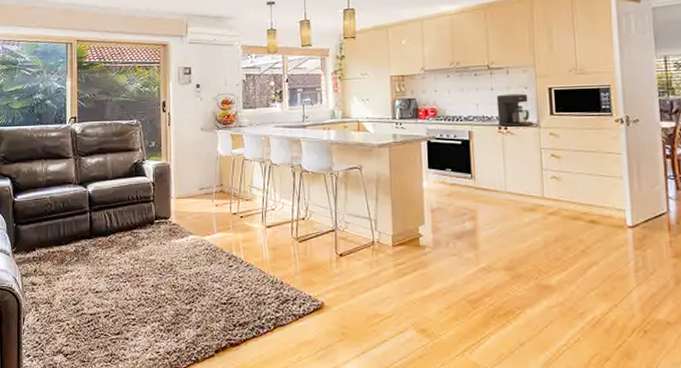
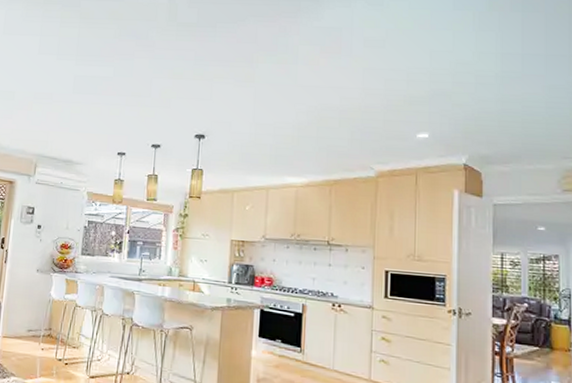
coffee maker: present [496,93,534,128] -> none [332,271,368,307]

